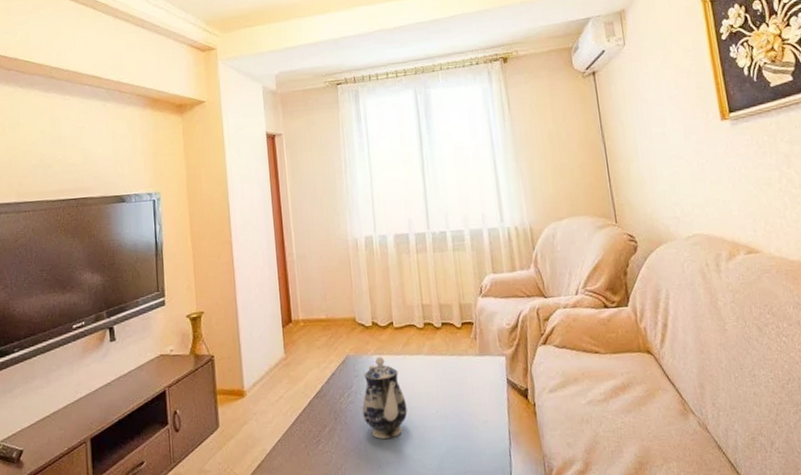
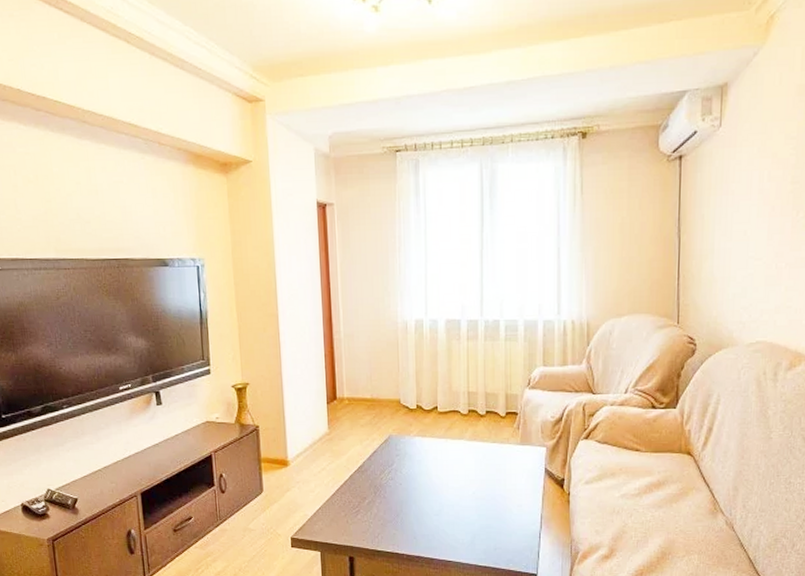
teapot: present [362,356,408,440] -> none [402,438,445,515]

